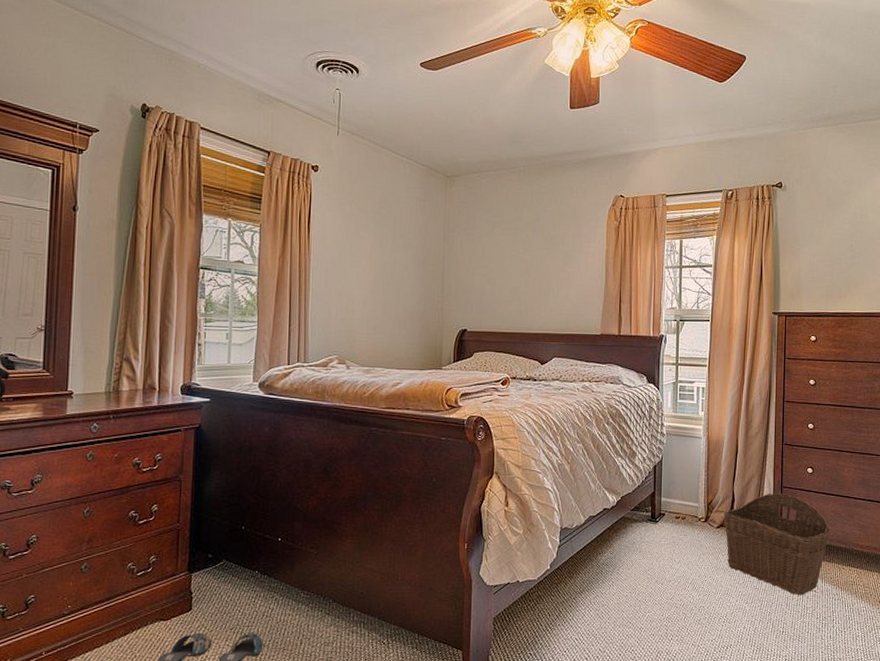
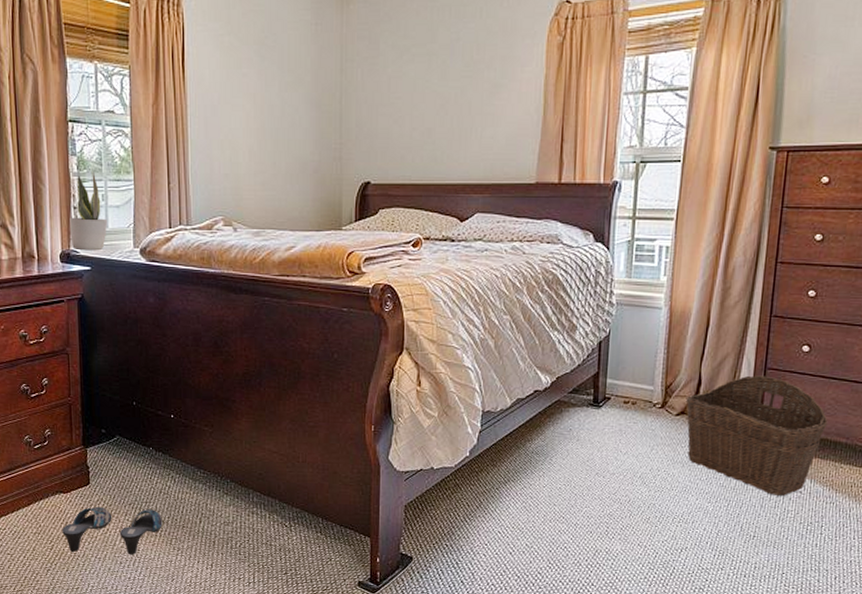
potted plant: none [193,313,229,384] -> present [70,171,107,251]

